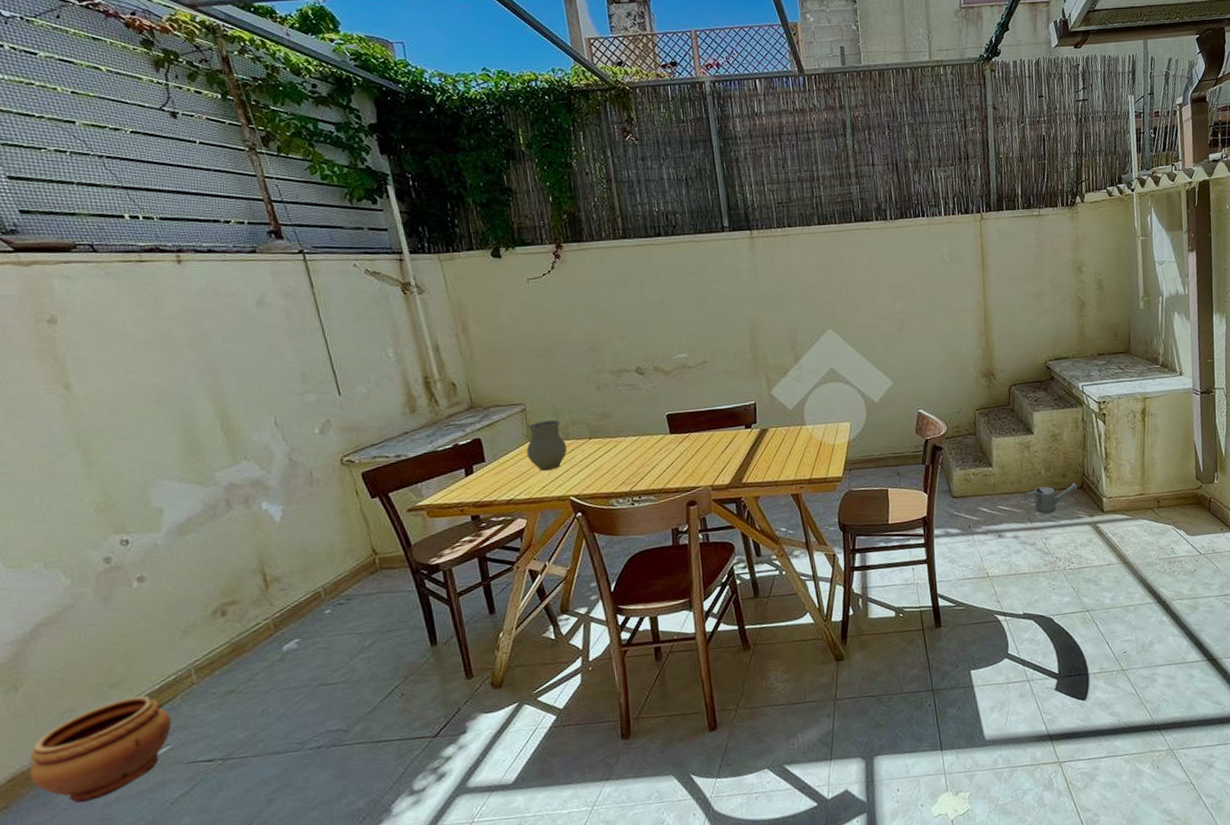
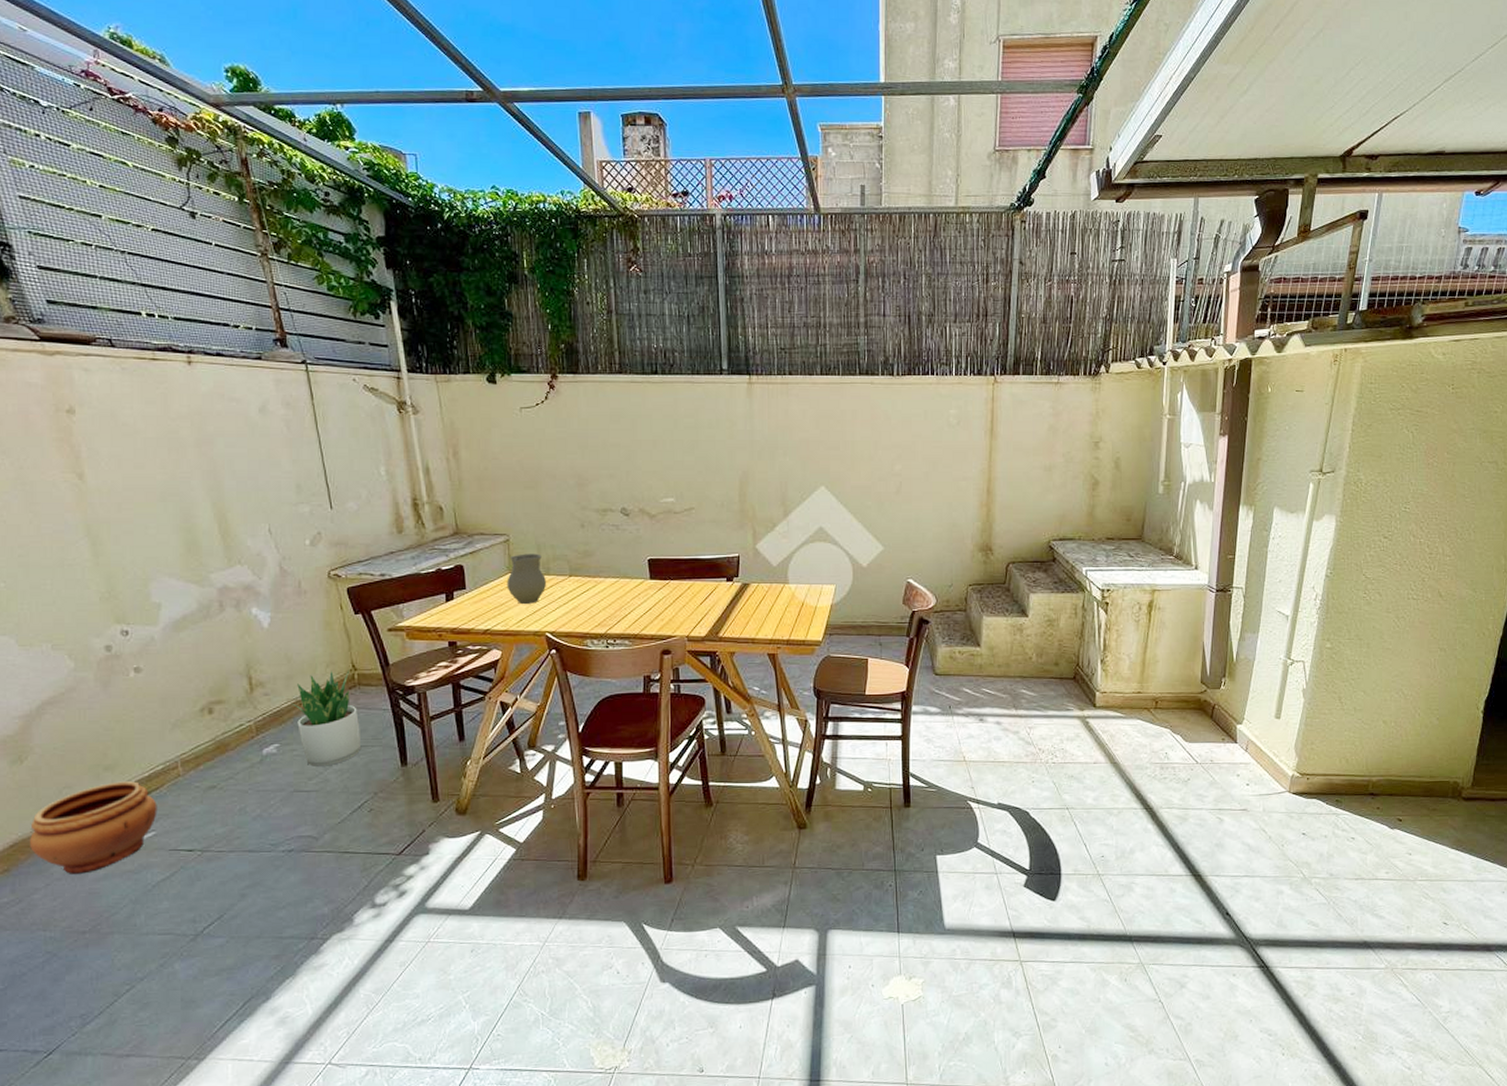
planter: none [309,554,388,658] -> present [290,669,362,767]
watering can: present [1024,482,1078,514] -> none [1011,672,1070,702]

